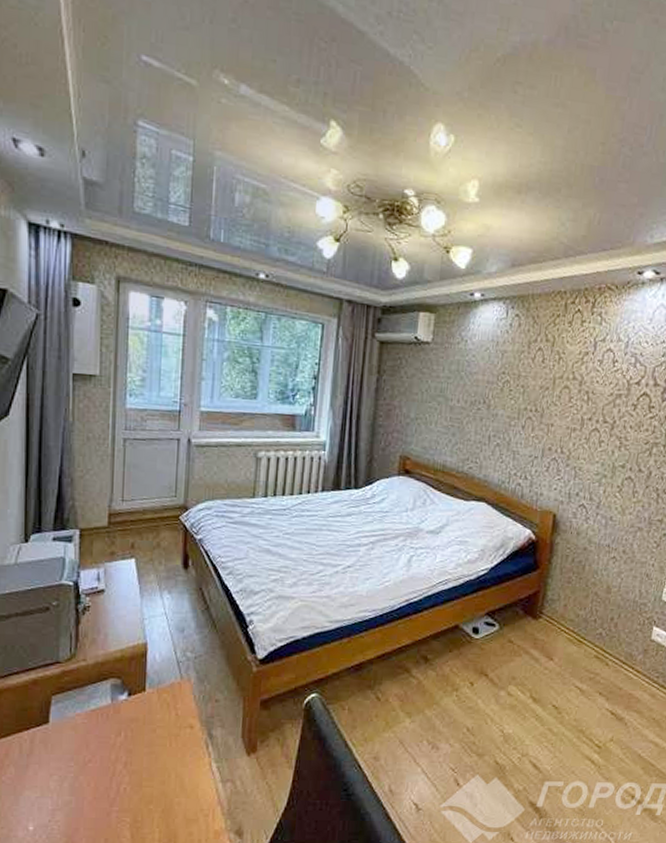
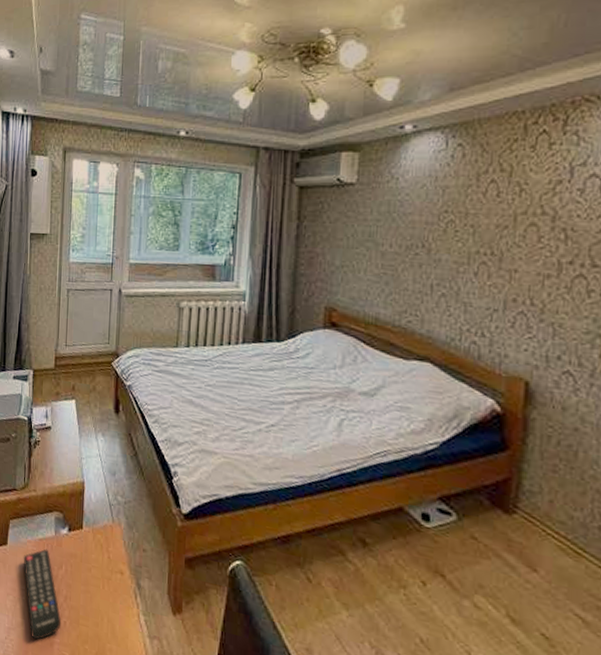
remote control: none [70,719,121,814] -> present [23,548,62,640]

